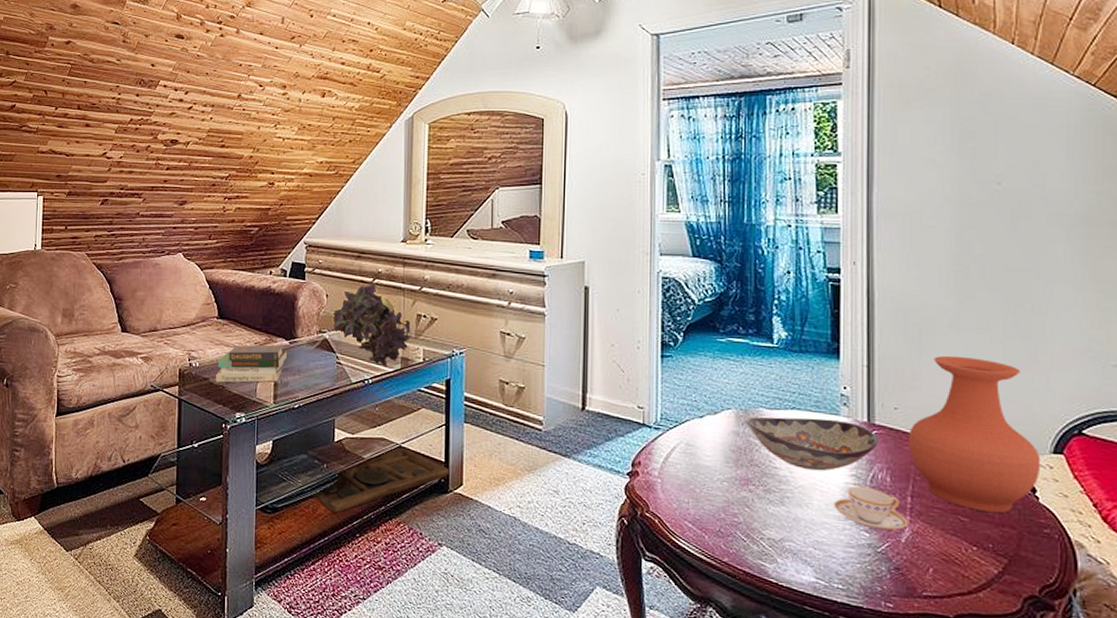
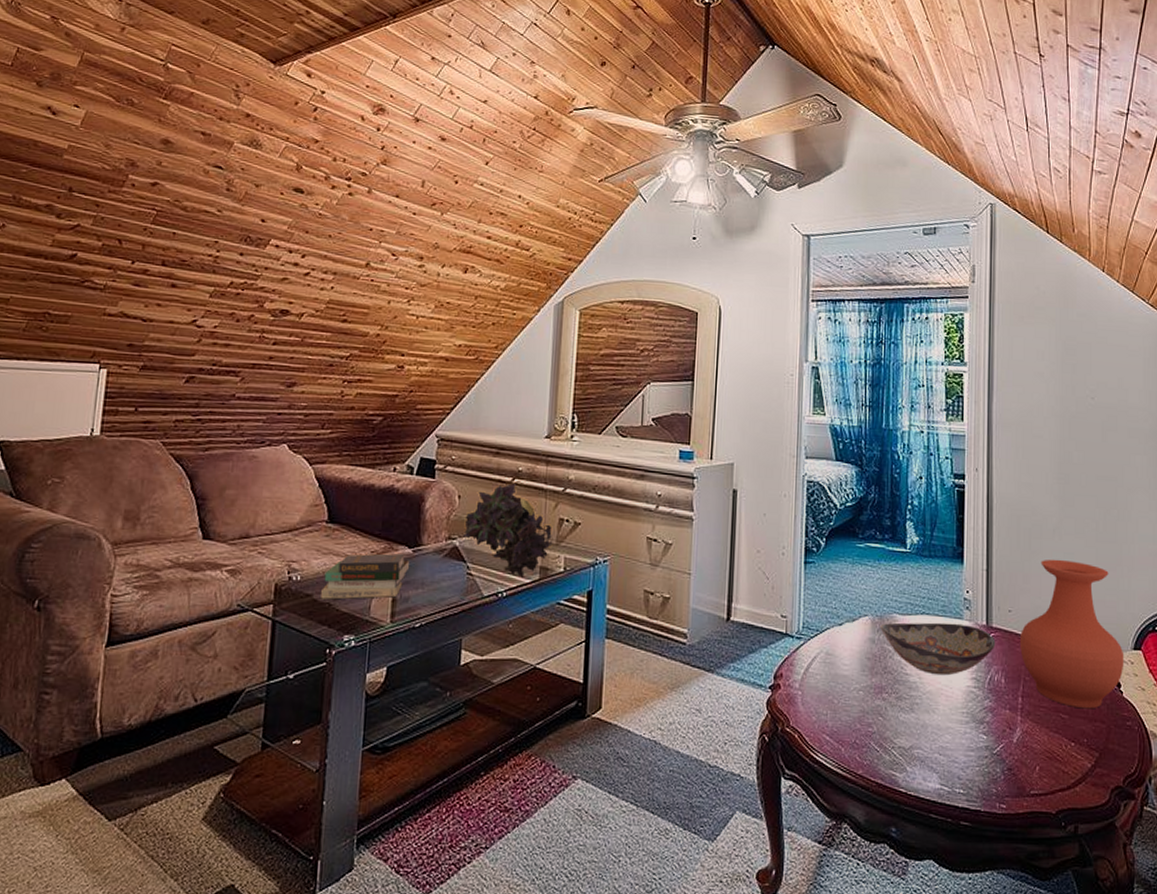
decorative tray: present [311,447,450,513] -> none [429,668,588,749]
teacup: present [834,485,908,531] -> none [957,689,1019,732]

